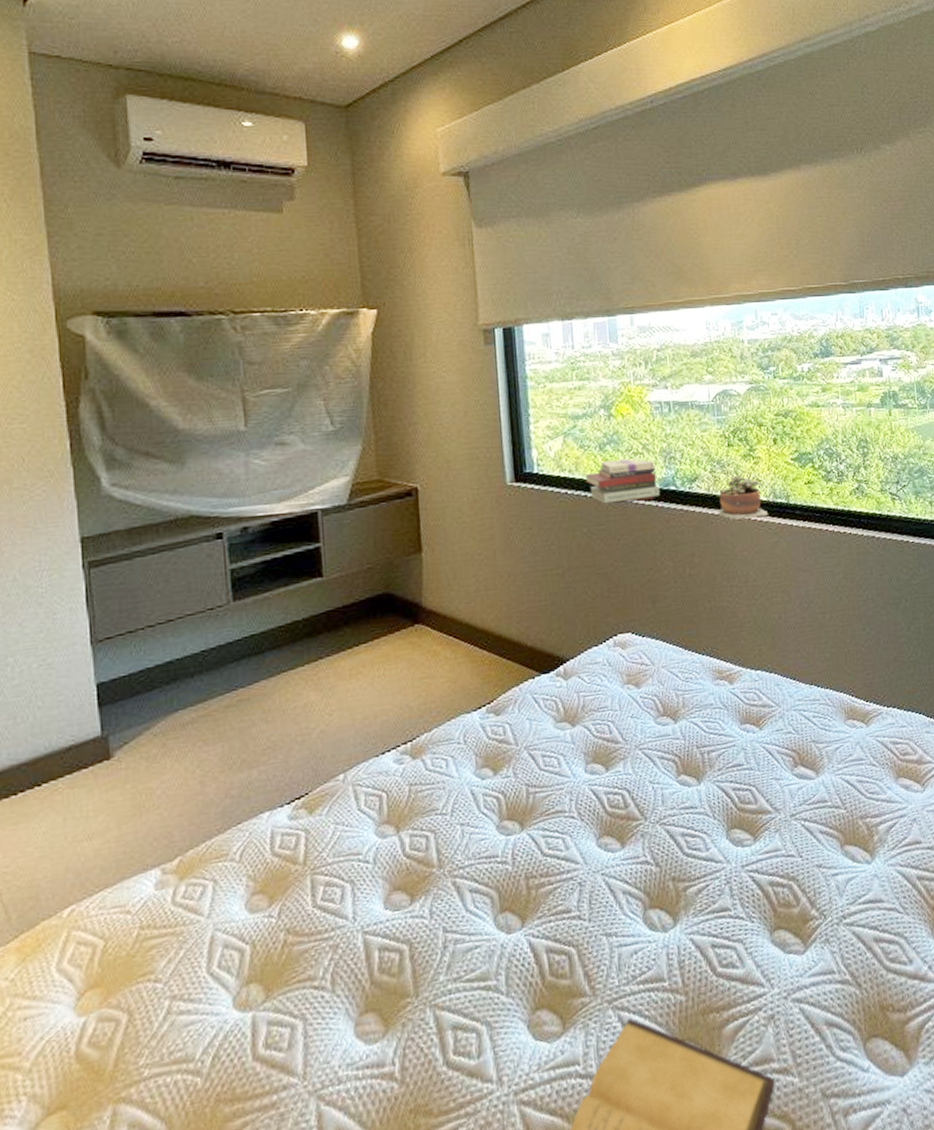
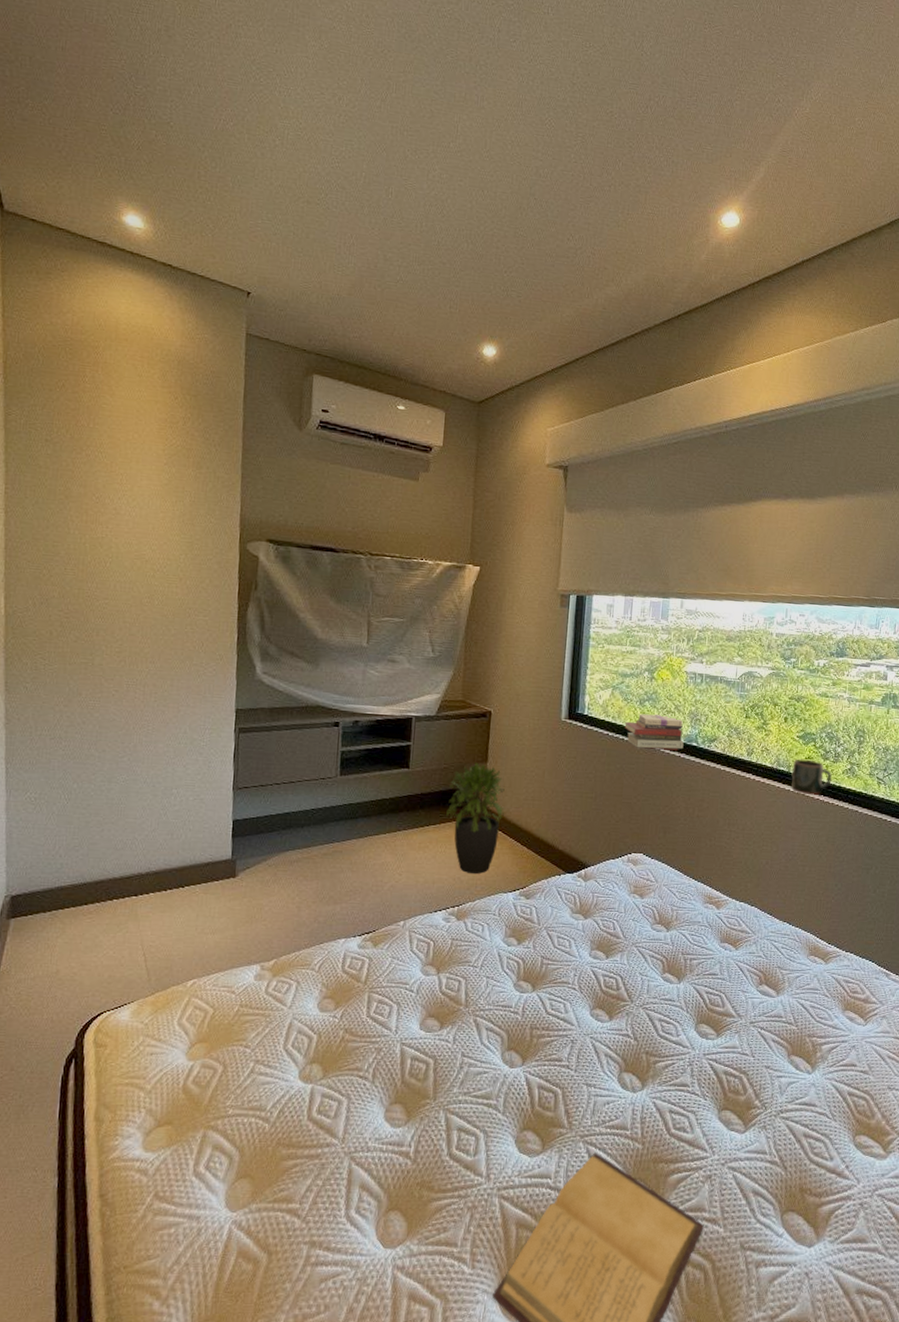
potted plant: none [378,555,452,697] -> present [446,763,505,874]
succulent plant: present [717,474,769,520] -> none [728,742,771,780]
mug: none [791,484,839,528] -> present [791,759,832,796]

